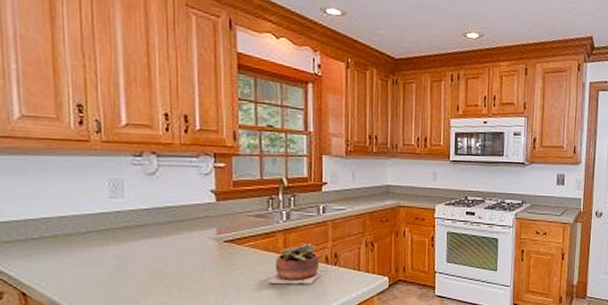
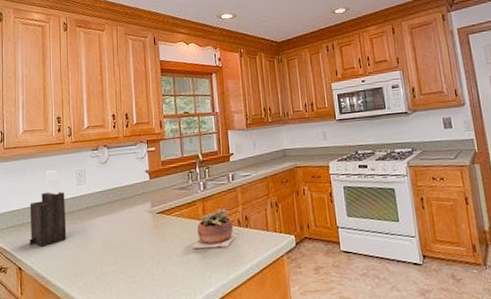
knife block: none [35,173,96,271] -> present [29,169,67,248]

